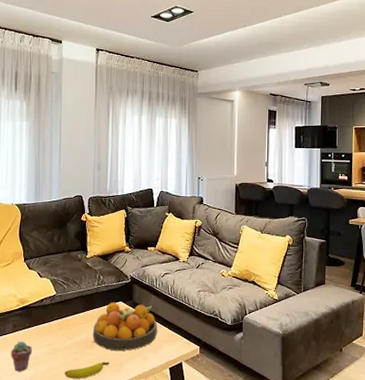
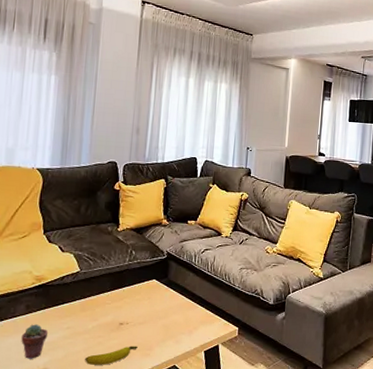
fruit bowl: present [93,302,157,351] -> none [120,280,194,333]

